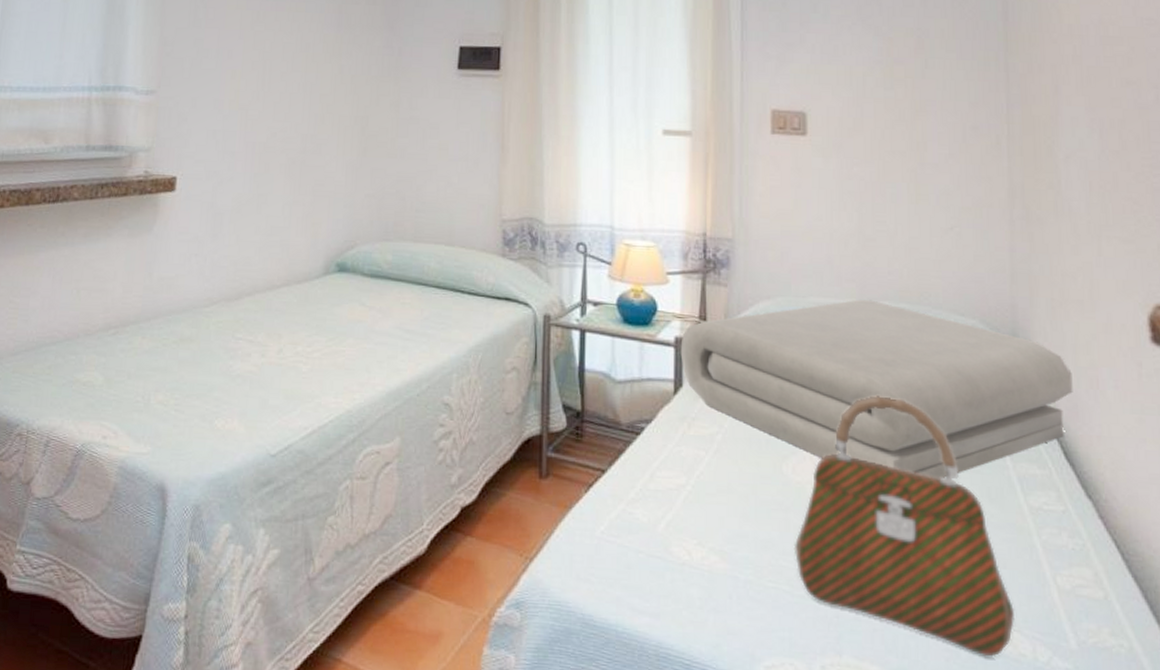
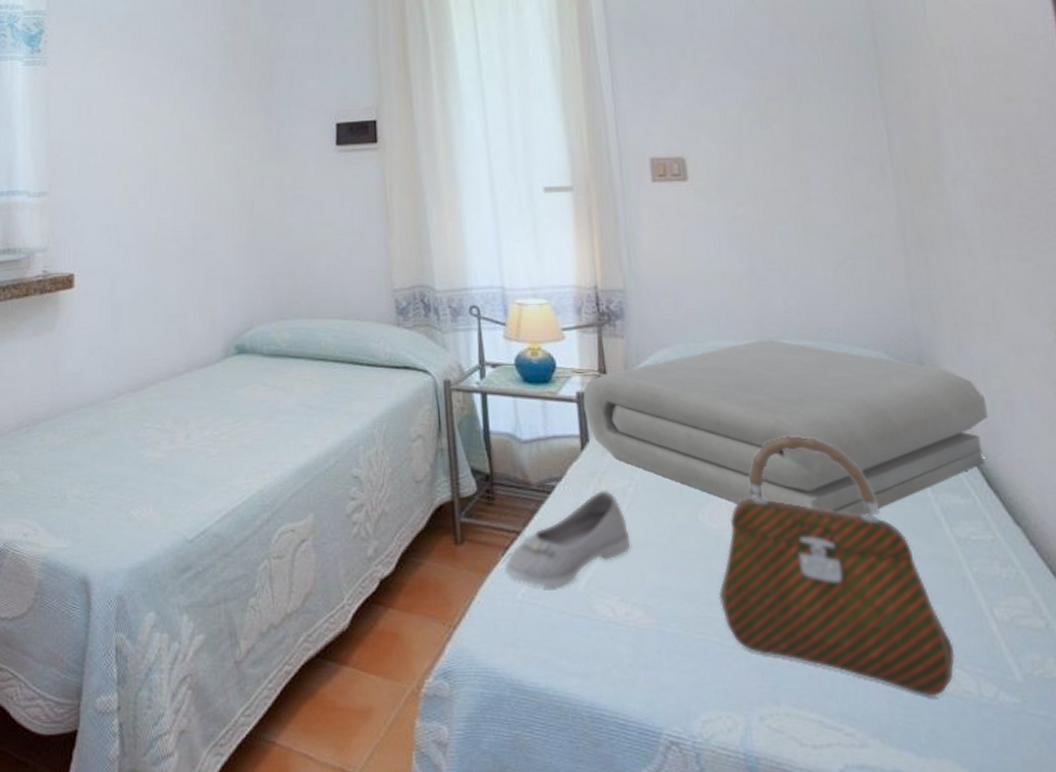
shoe: none [585,434,713,527] -> present [503,489,631,588]

